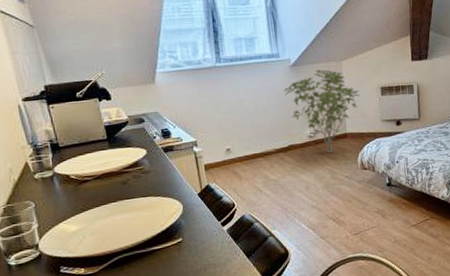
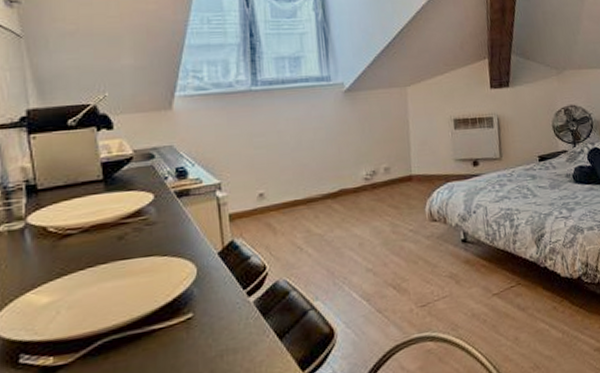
shrub: present [283,69,360,154] -> none [334,96,429,201]

